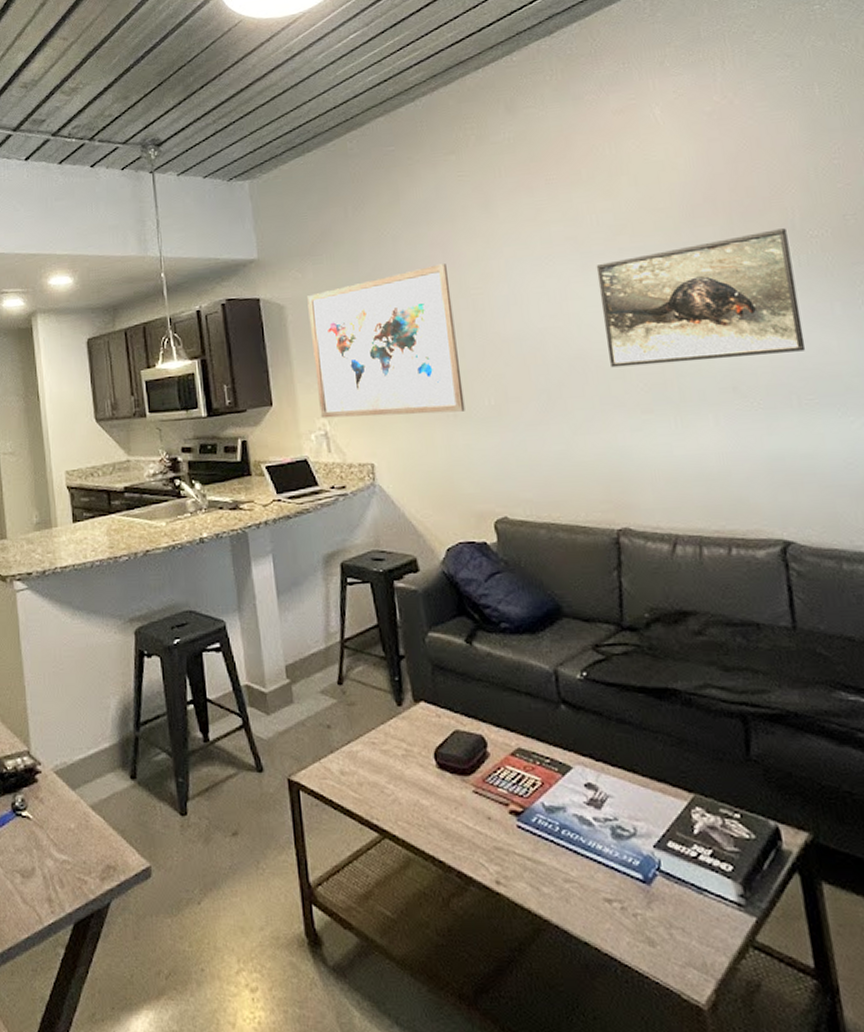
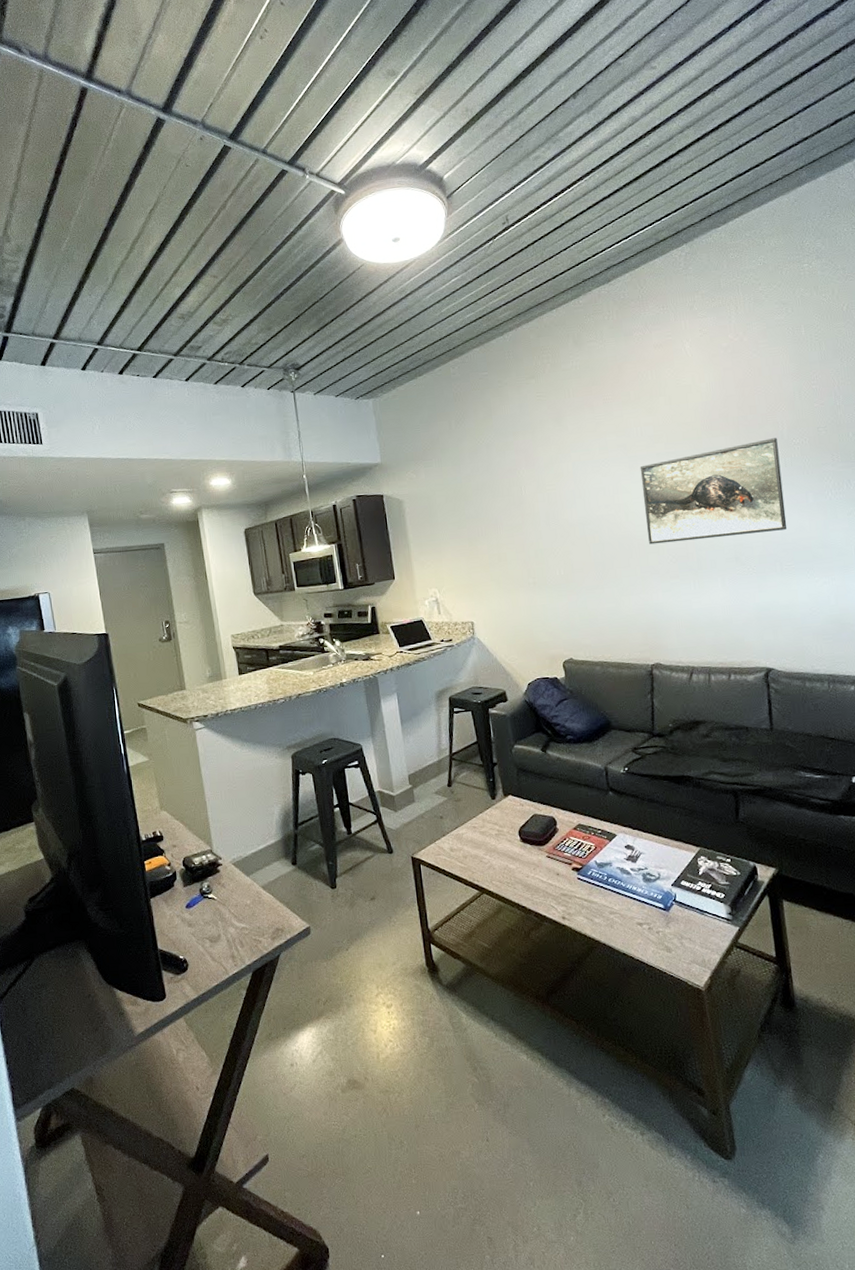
wall art: present [307,263,465,419] -> none [421,466,542,588]

